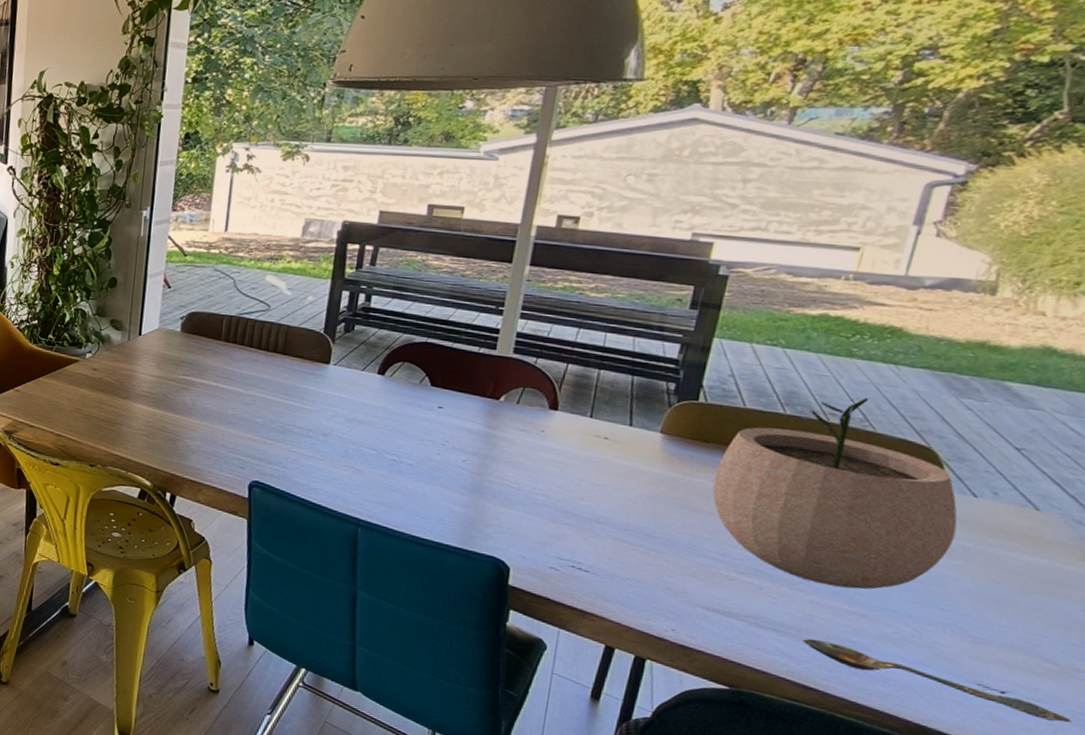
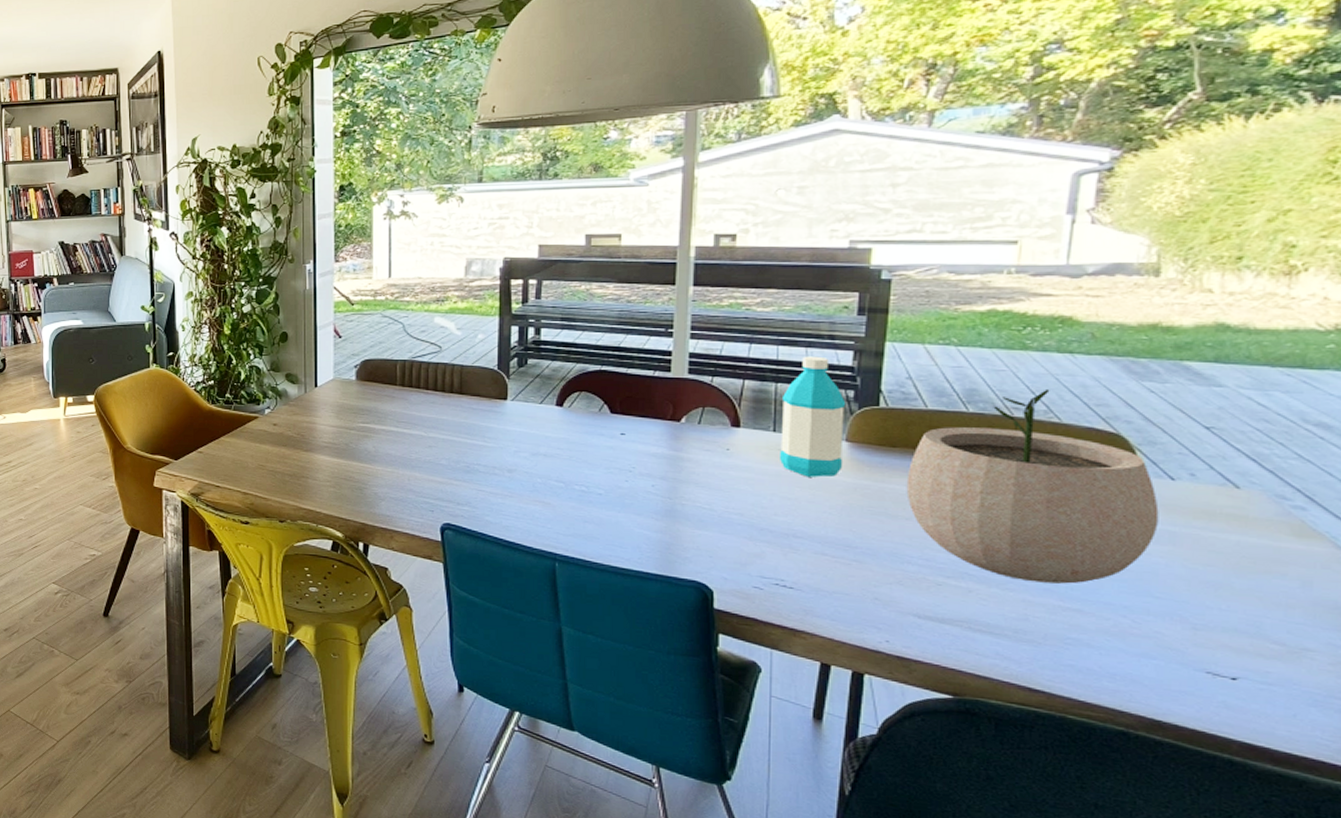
water bottle: none [591,345,666,467] -> present [778,356,846,477]
spoon: present [802,638,1072,723] -> none [1021,638,1309,706]

